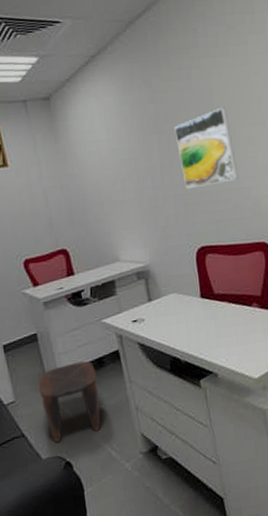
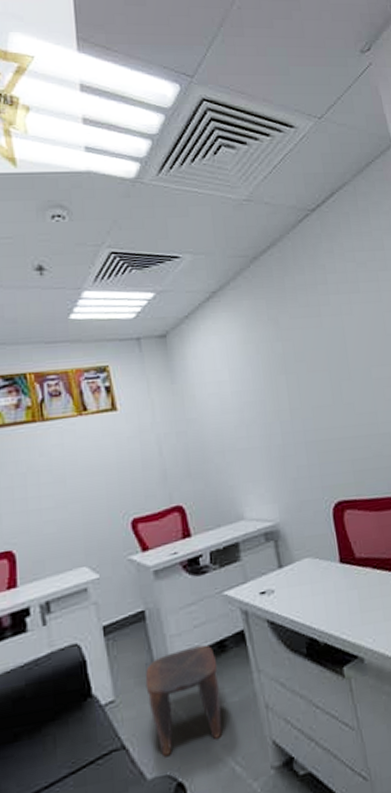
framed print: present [174,107,239,189] -> none [303,345,377,435]

